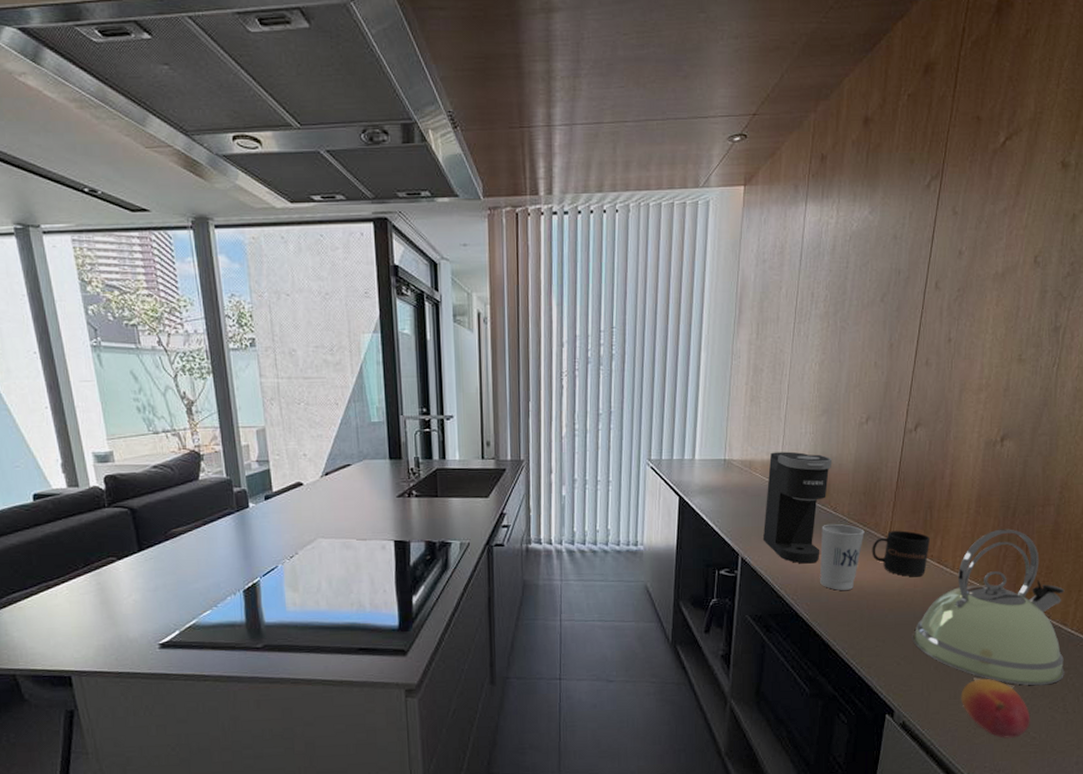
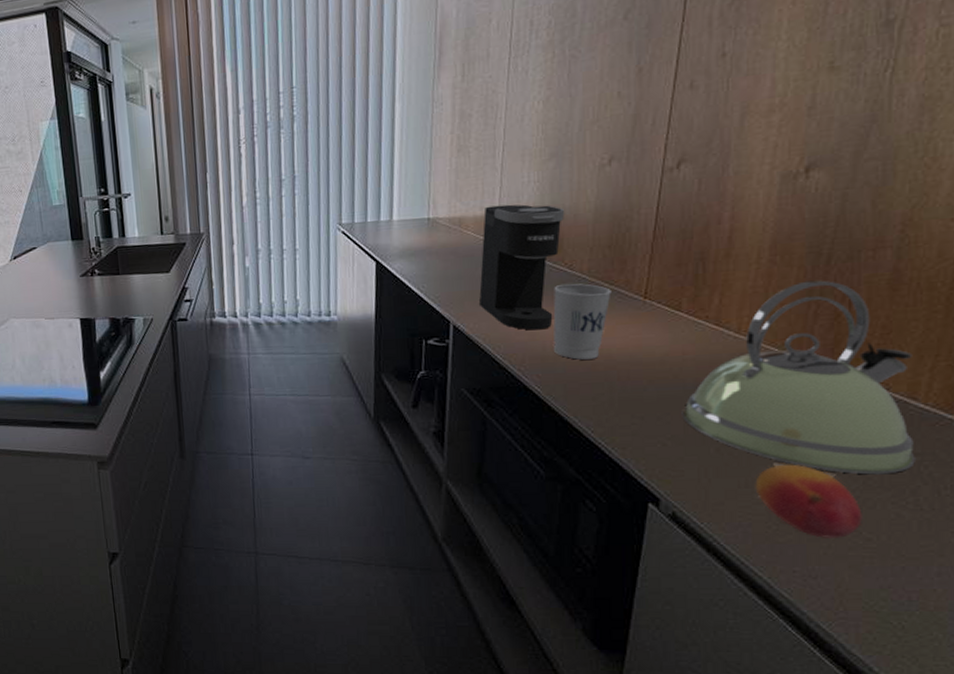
mug: present [872,530,931,577] -> none [622,288,705,343]

